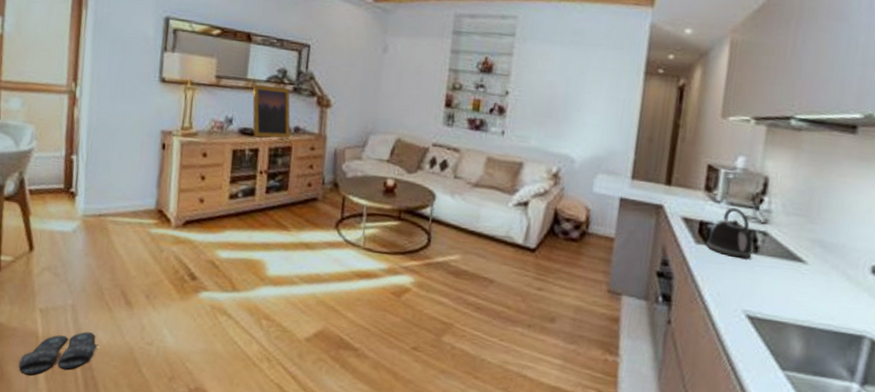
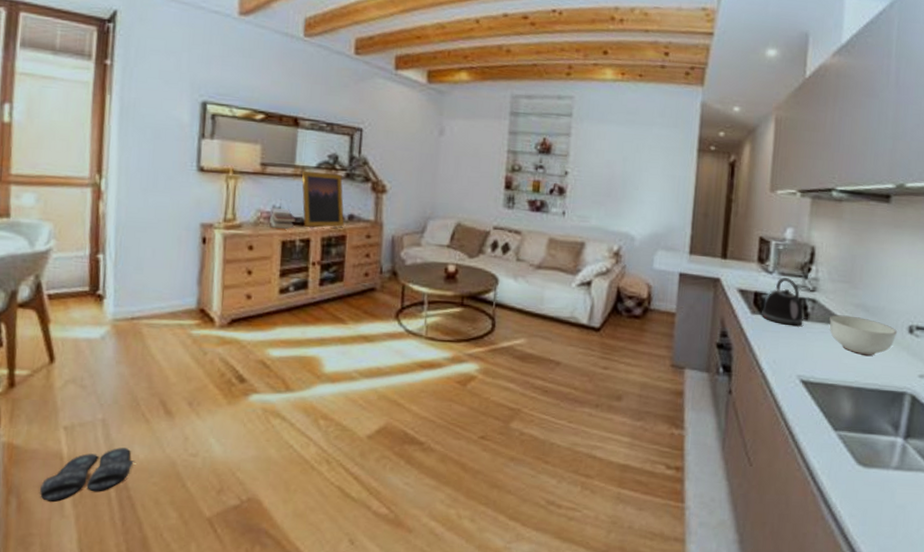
books: none [222,117,247,138] -> present [269,207,296,229]
bowl: none [781,249,859,295] -> present [829,315,898,356]

